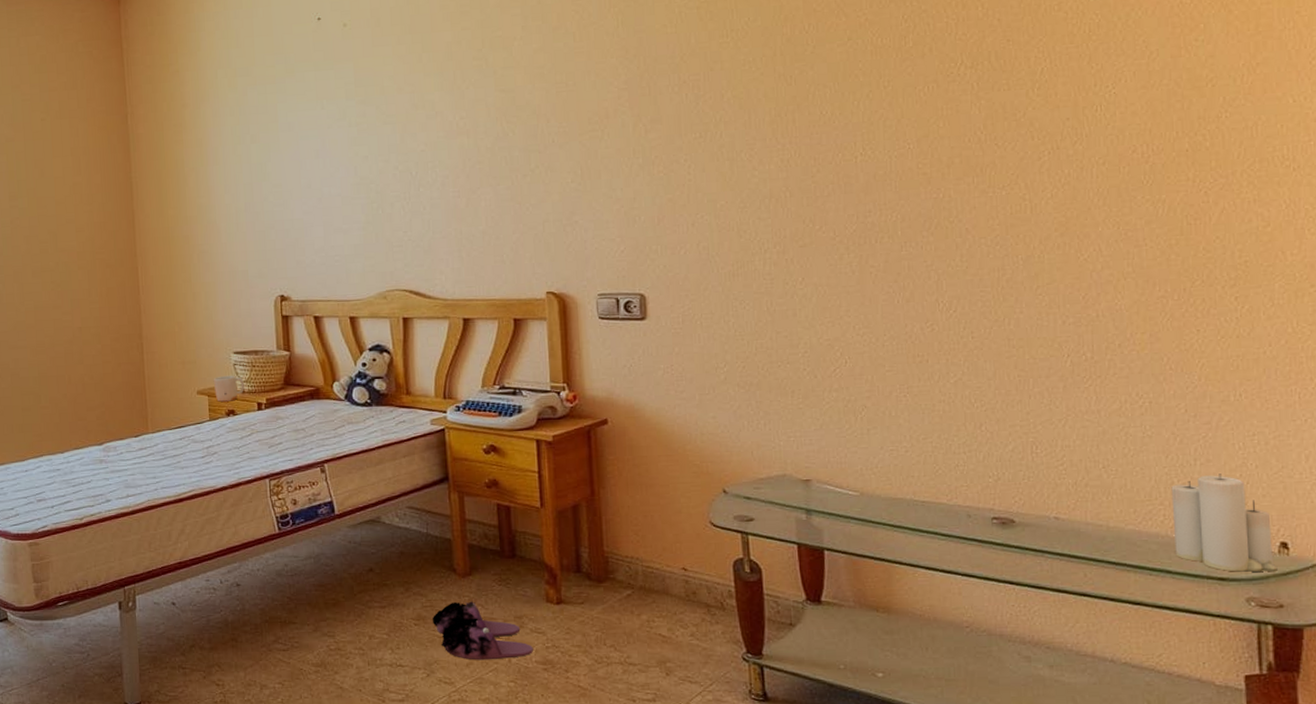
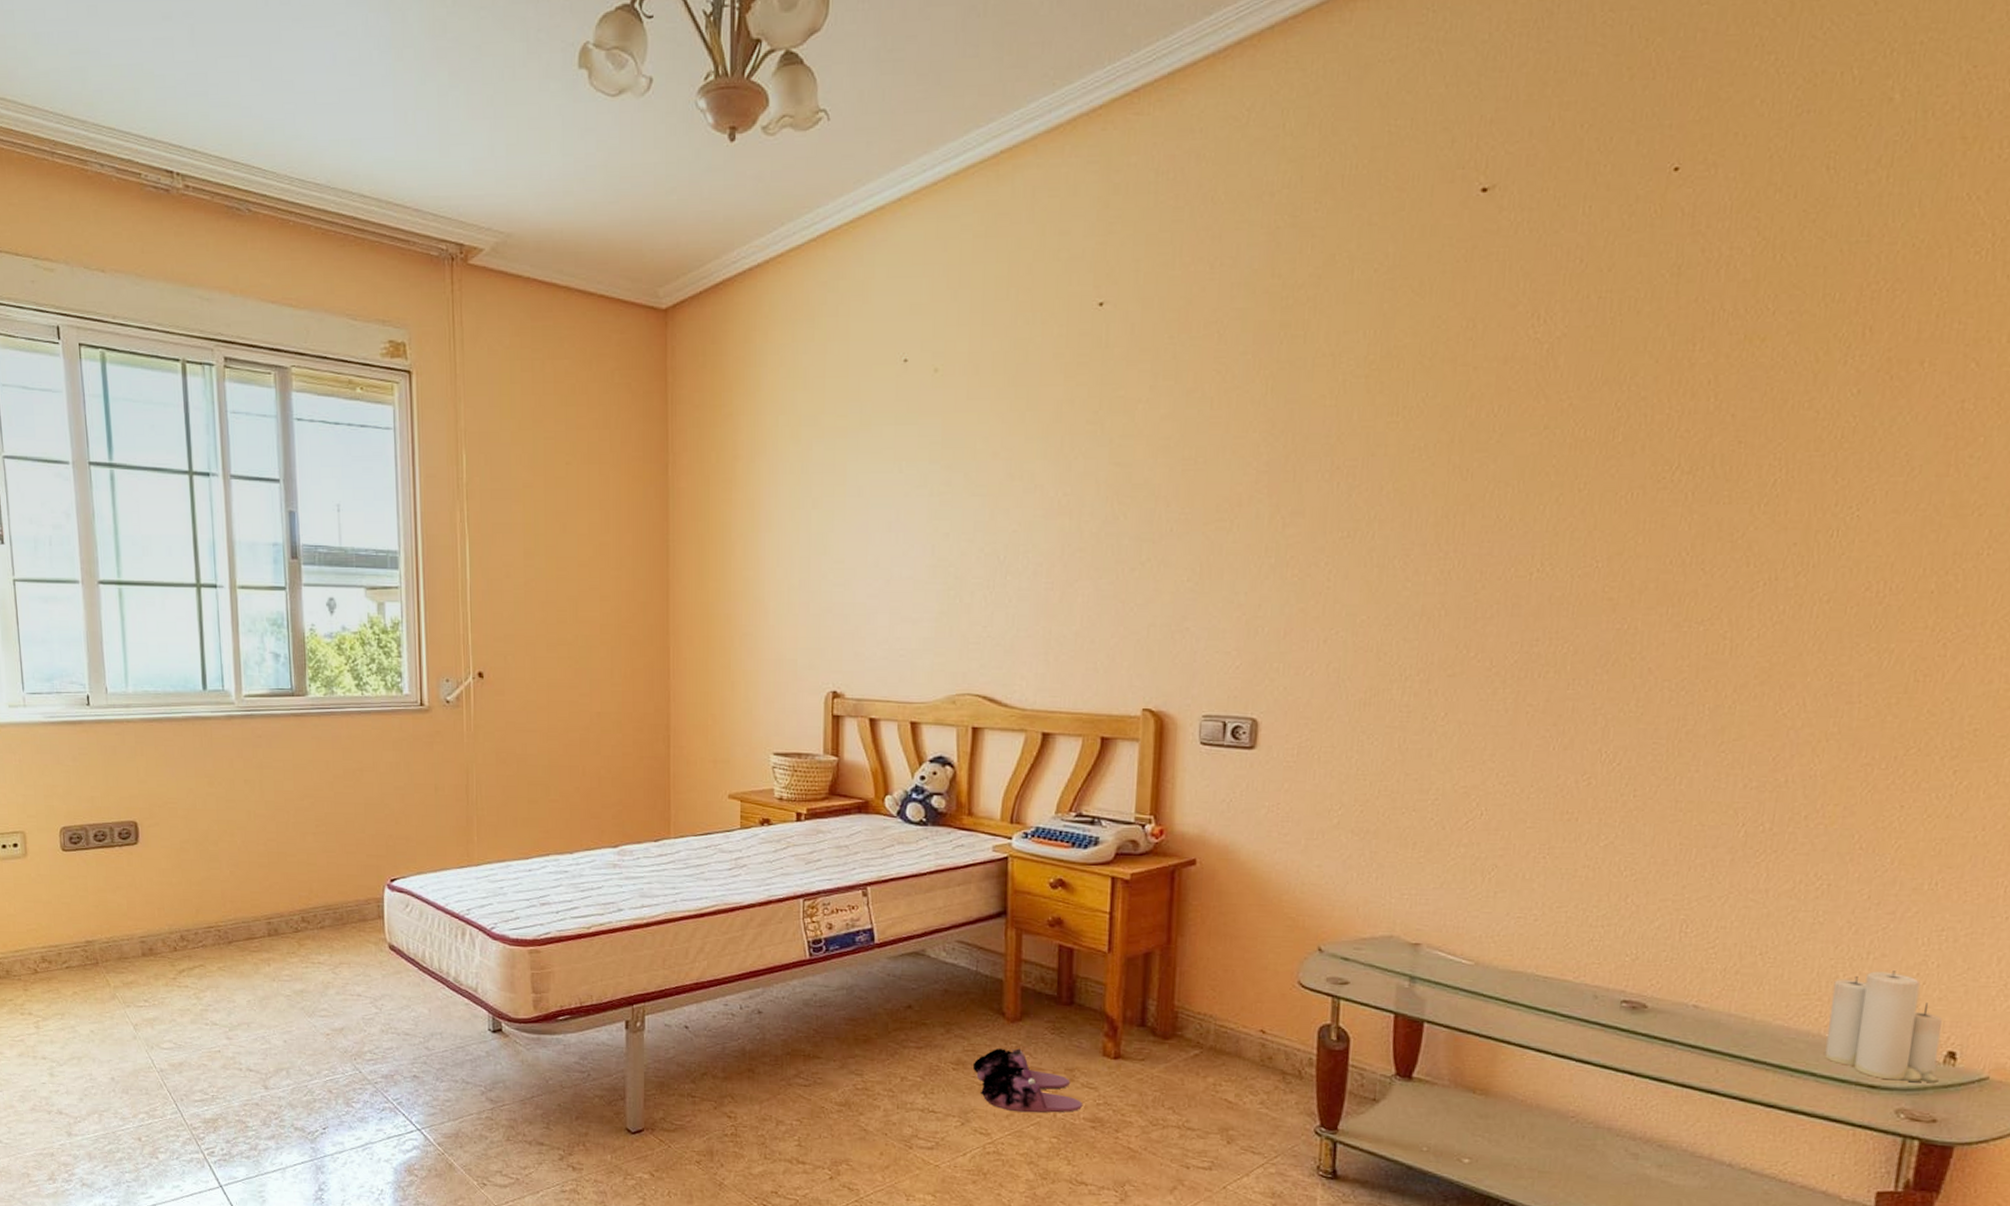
mug: present [213,375,245,402] -> none [747,779,783,809]

